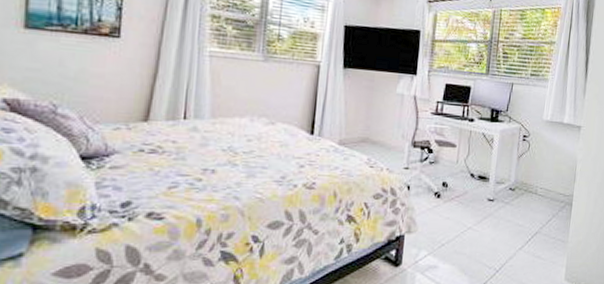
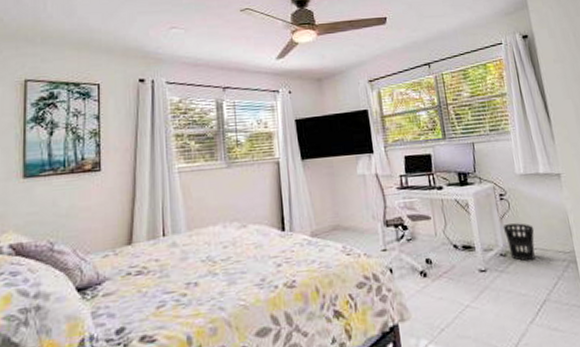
wastebasket: none [518,163,545,198] -> present [502,223,536,262]

